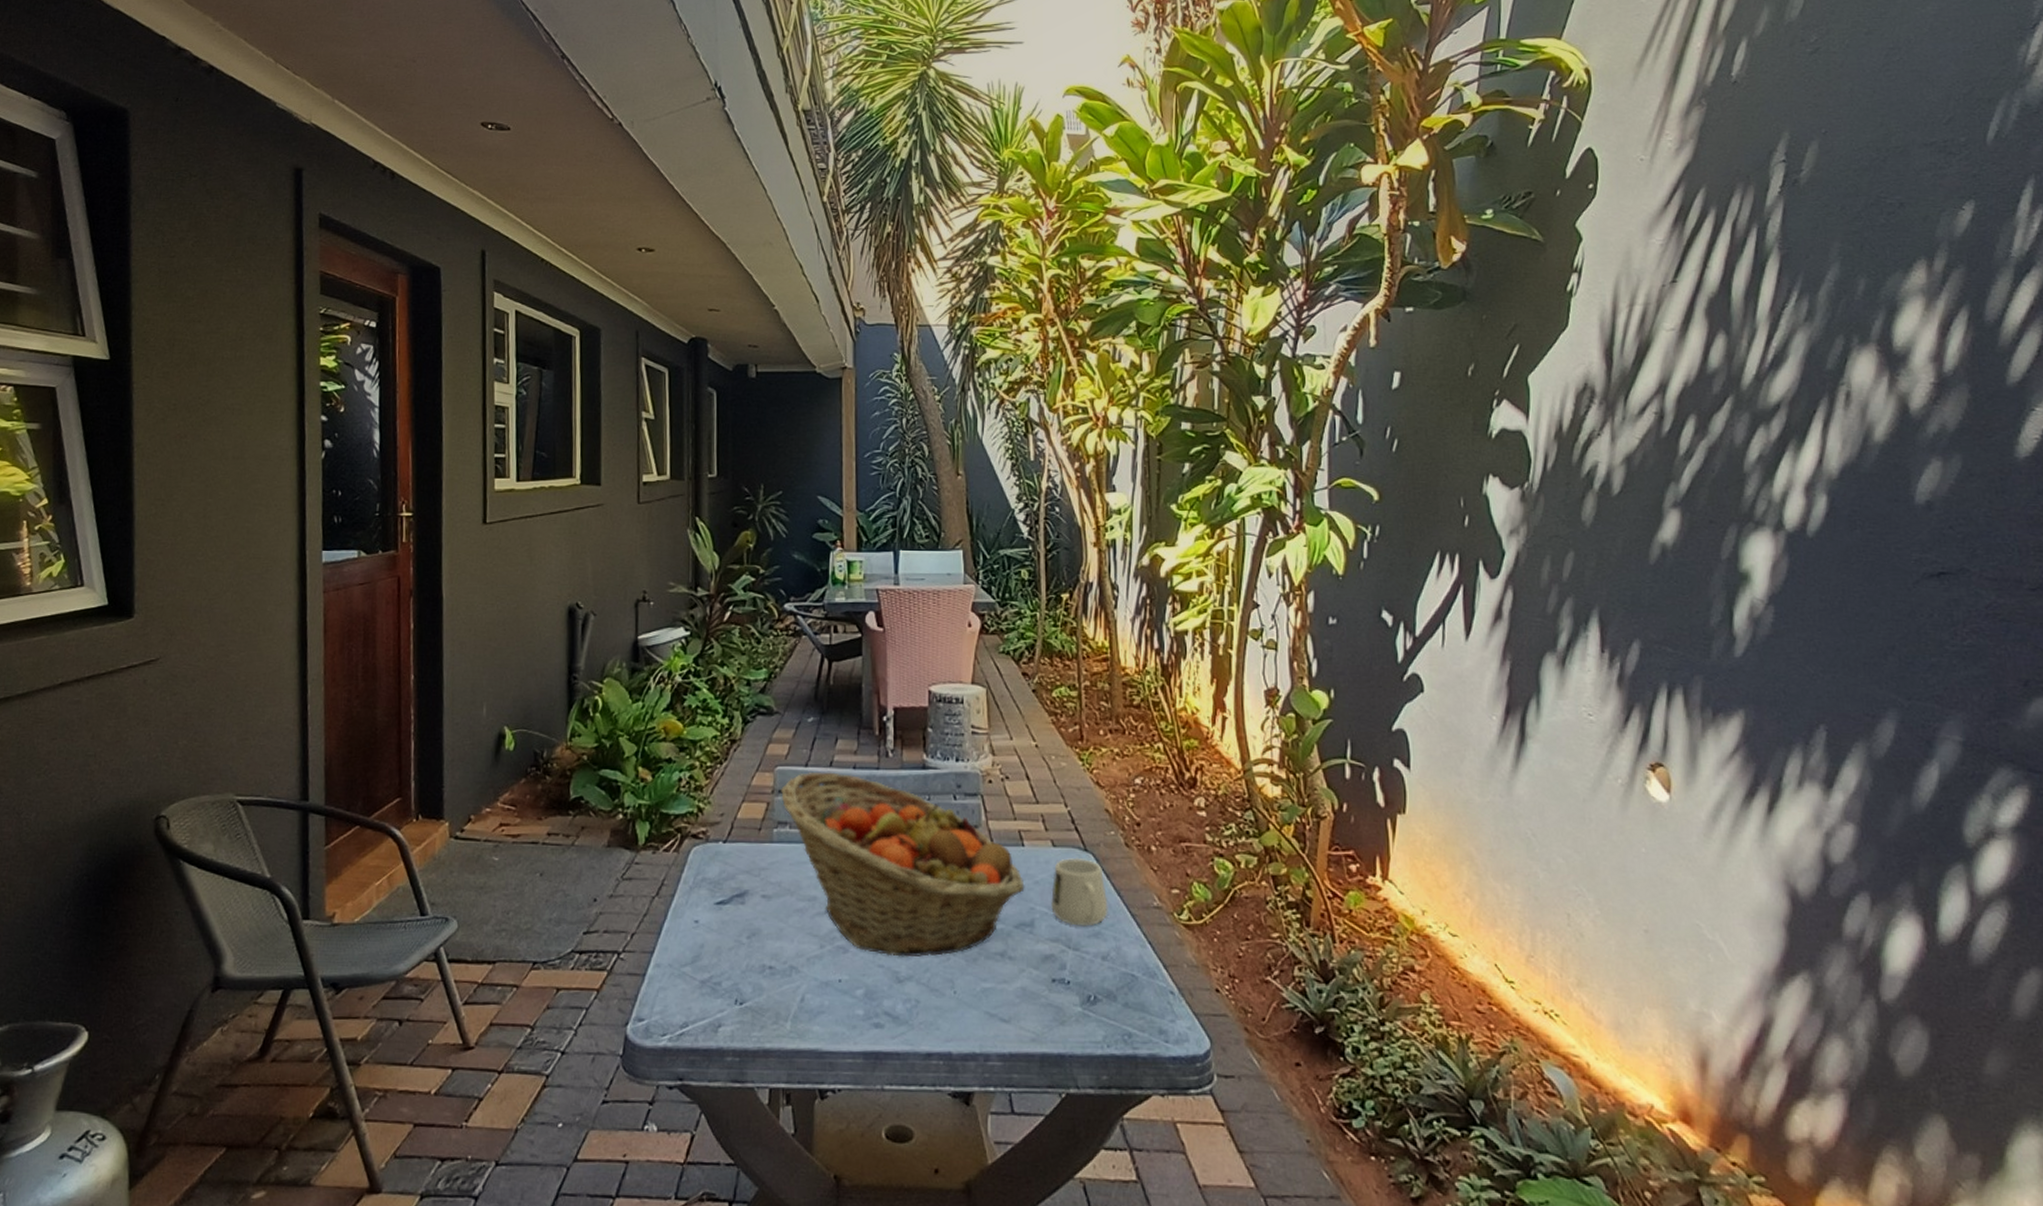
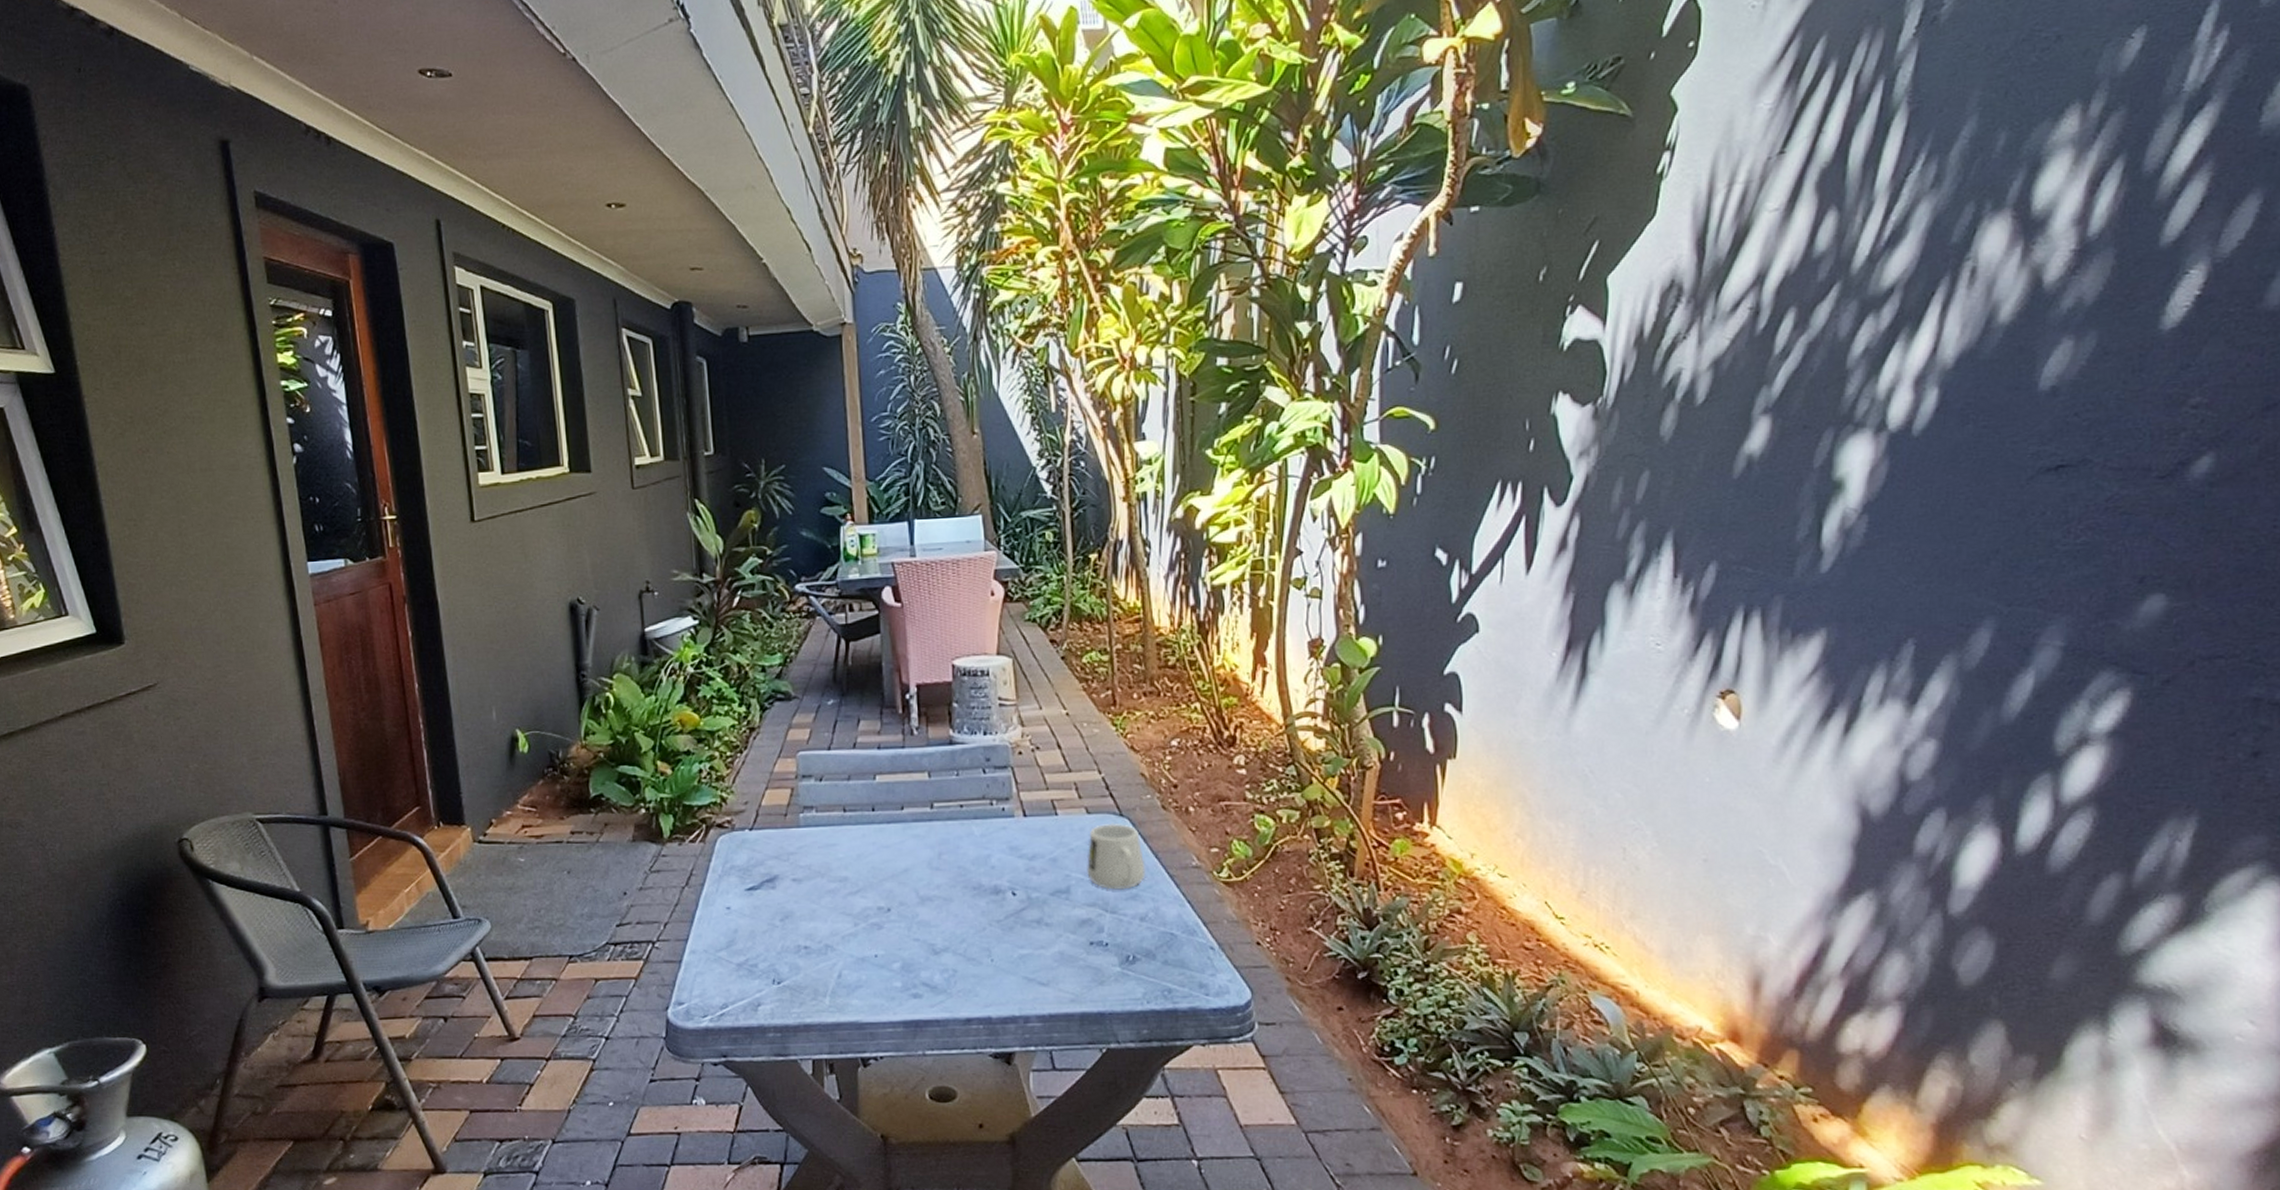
fruit basket: present [780,772,1025,957] -> none [803,754,1060,930]

